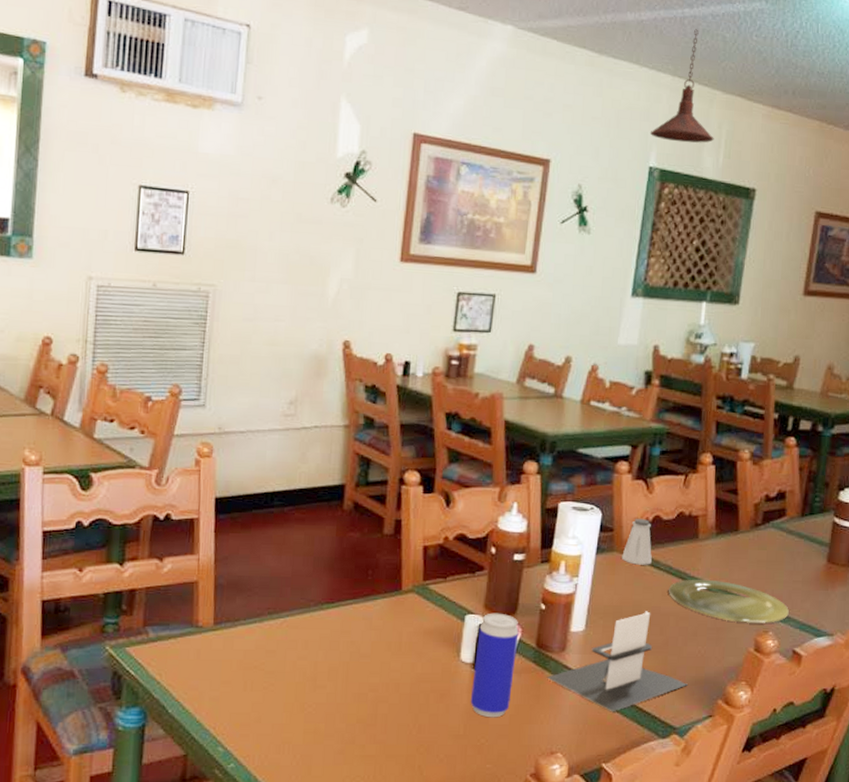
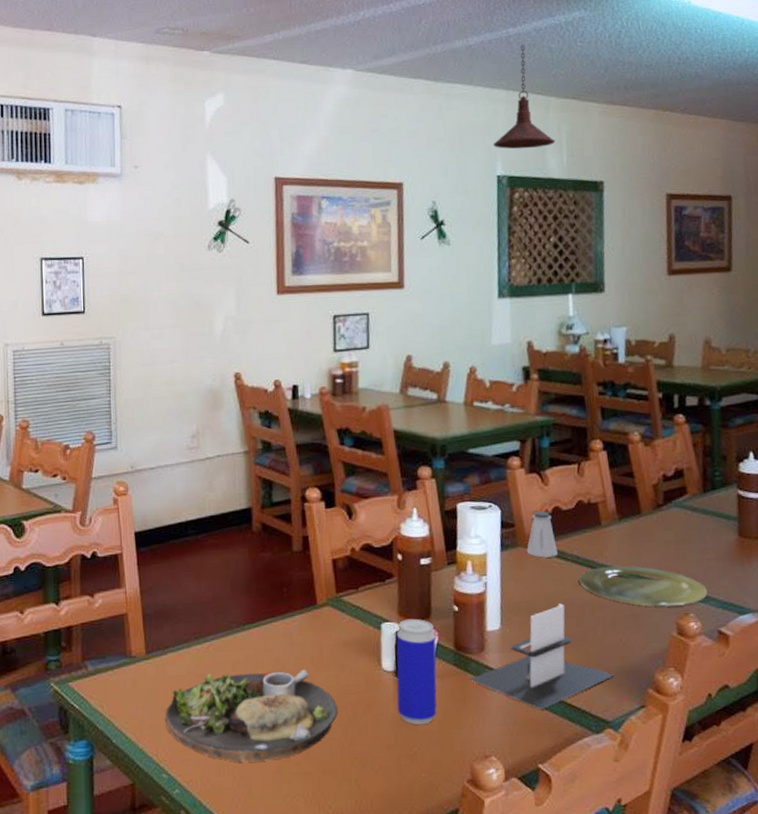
dinner plate: none [227,650,410,742] -> present [164,669,338,763]

